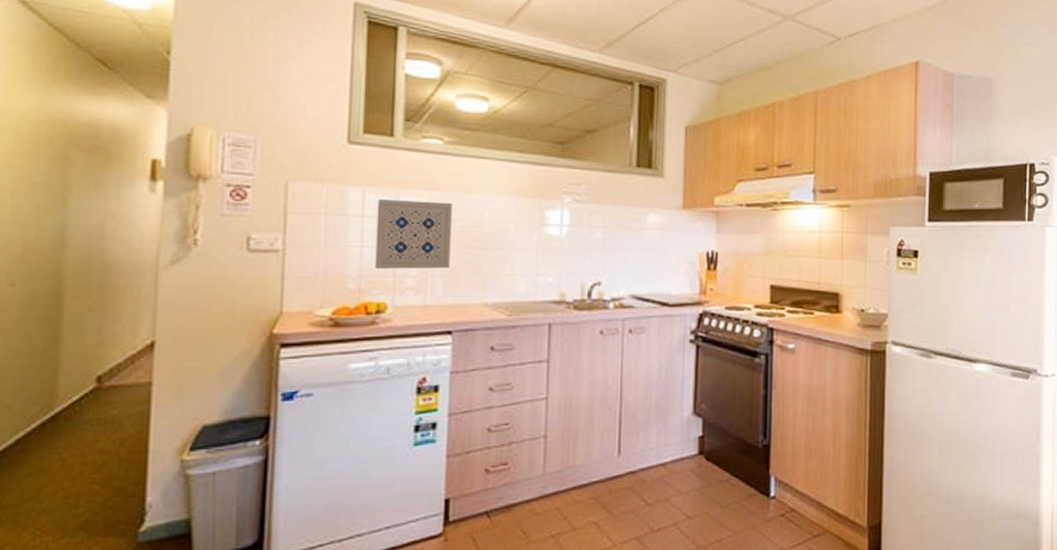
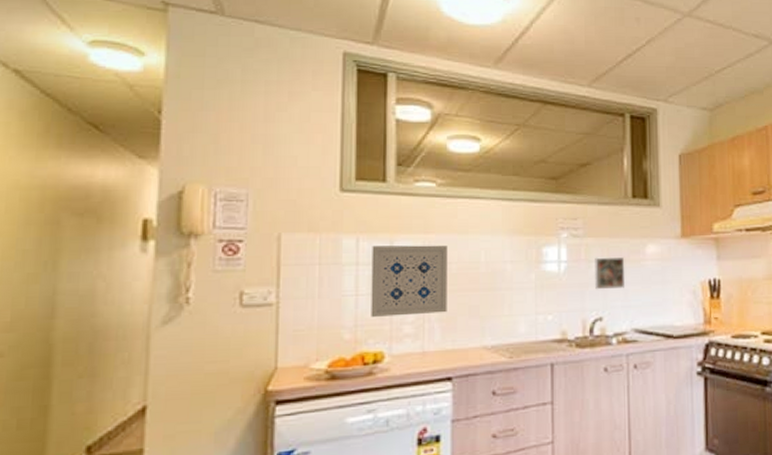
decorative tile: none [595,223,625,255] -> present [595,256,624,290]

